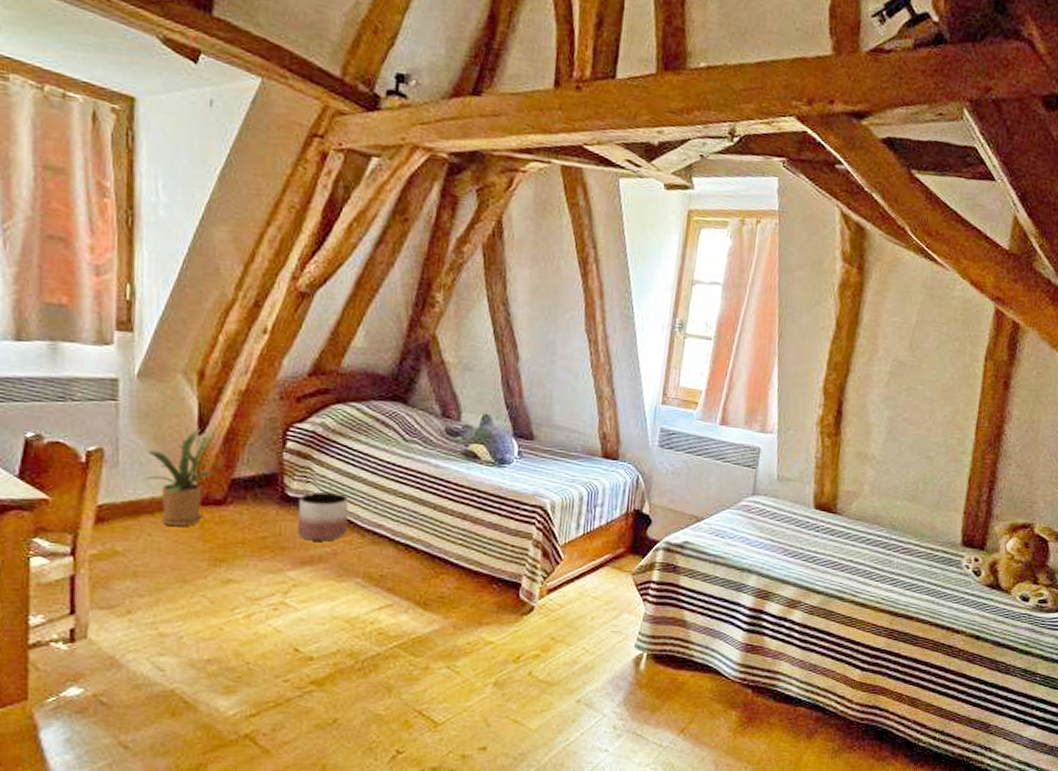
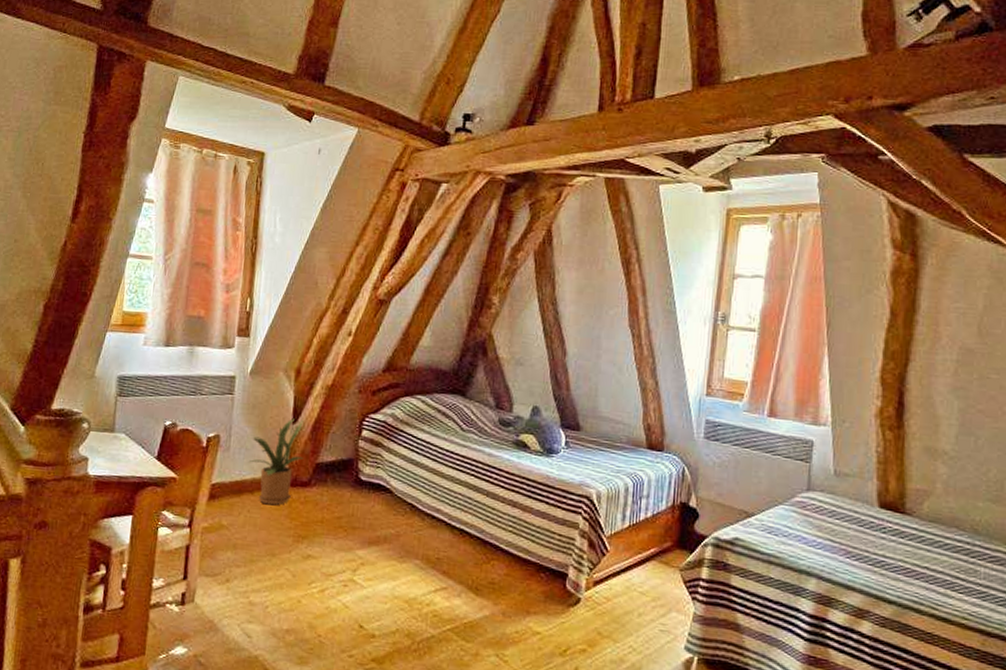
planter: present [297,491,348,541] -> none [367,476,412,523]

